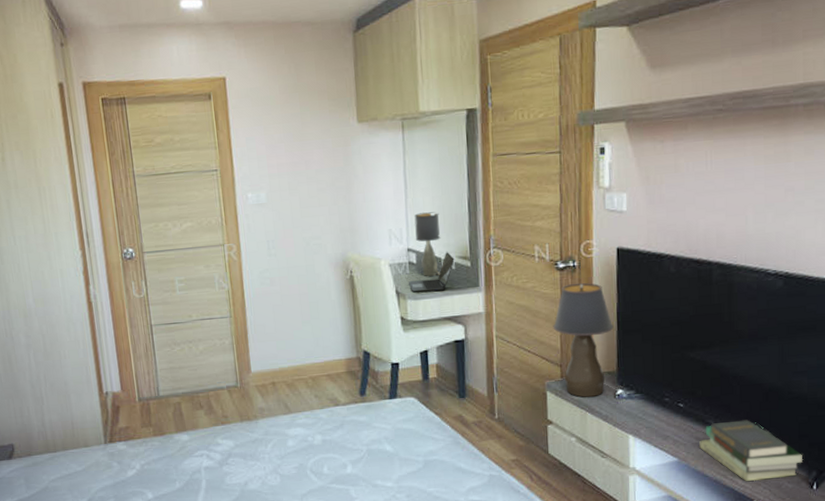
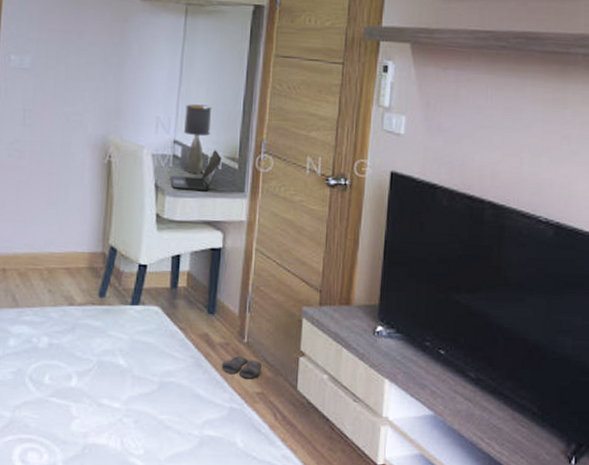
slippers: none [478,431,514,450] -> present [222,356,262,379]
table lamp: present [553,282,614,398] -> none [317,203,380,331]
books: present [699,419,804,482] -> none [457,376,563,449]

